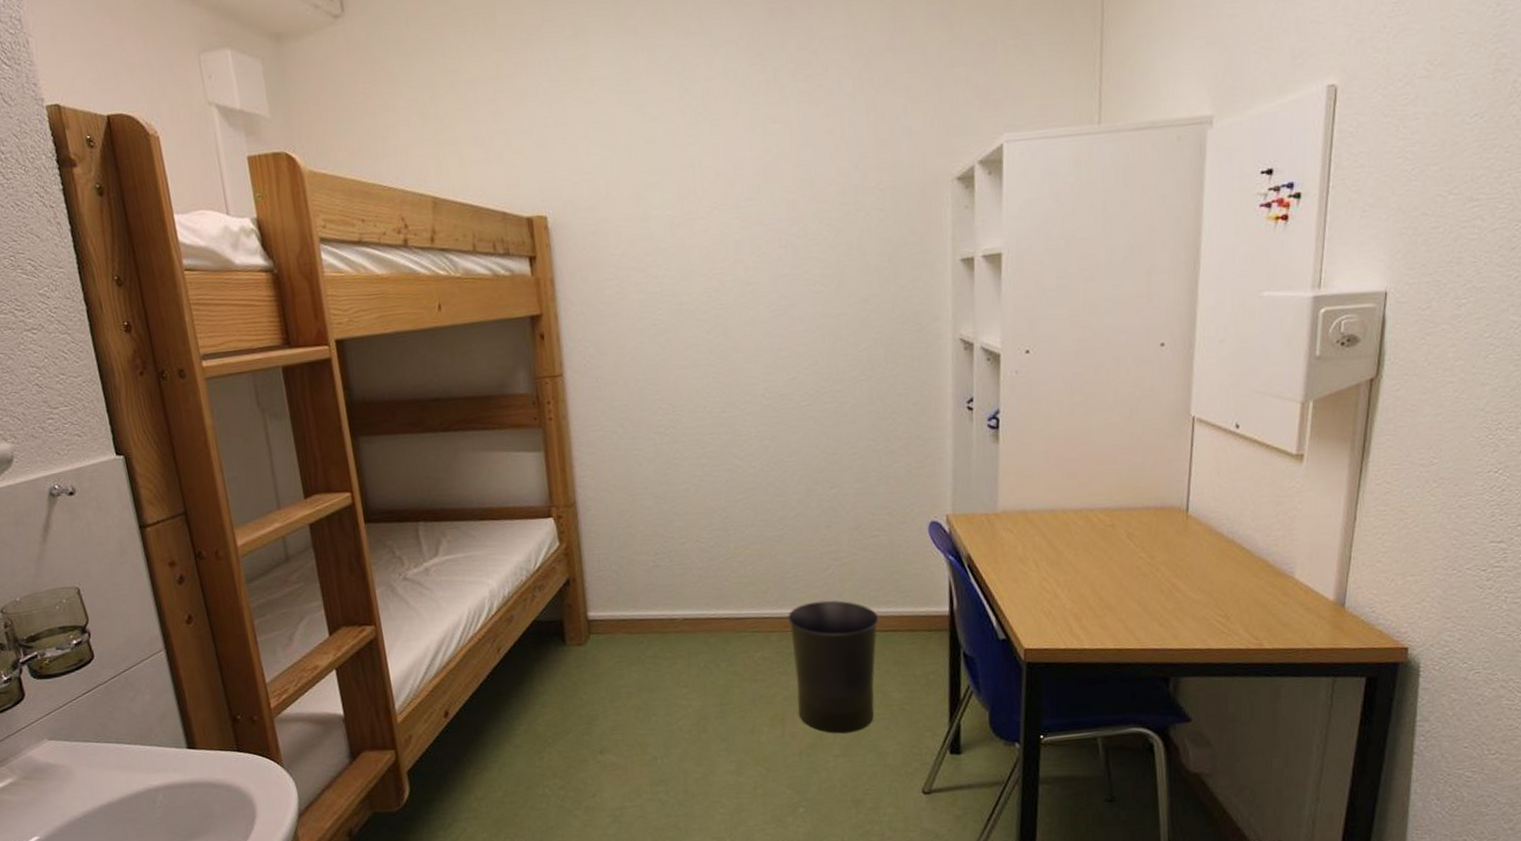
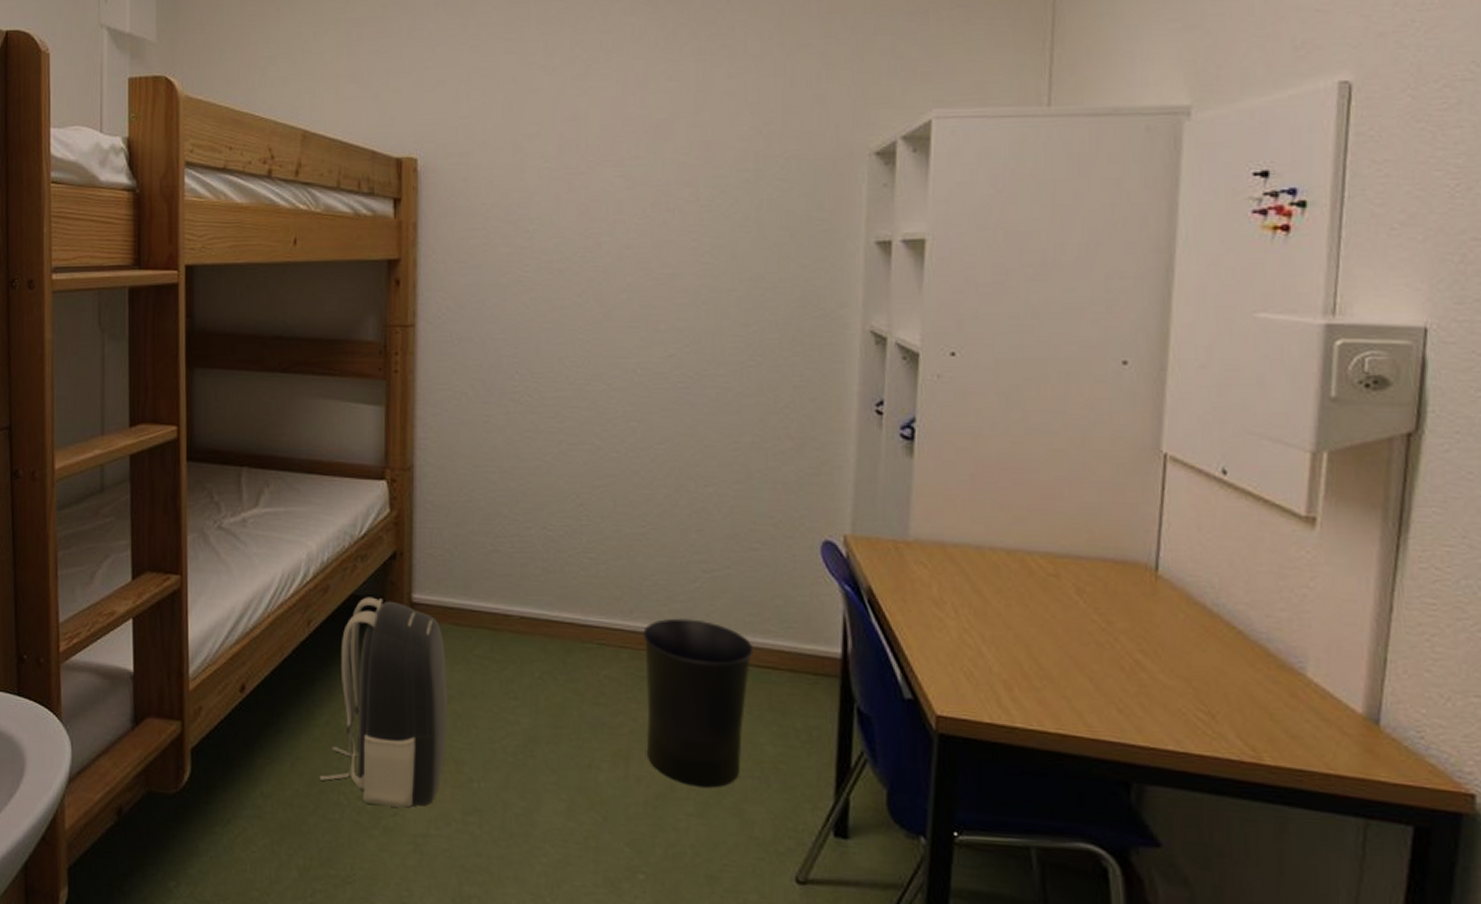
backpack: none [524,620,632,791] -> present [319,597,448,808]

